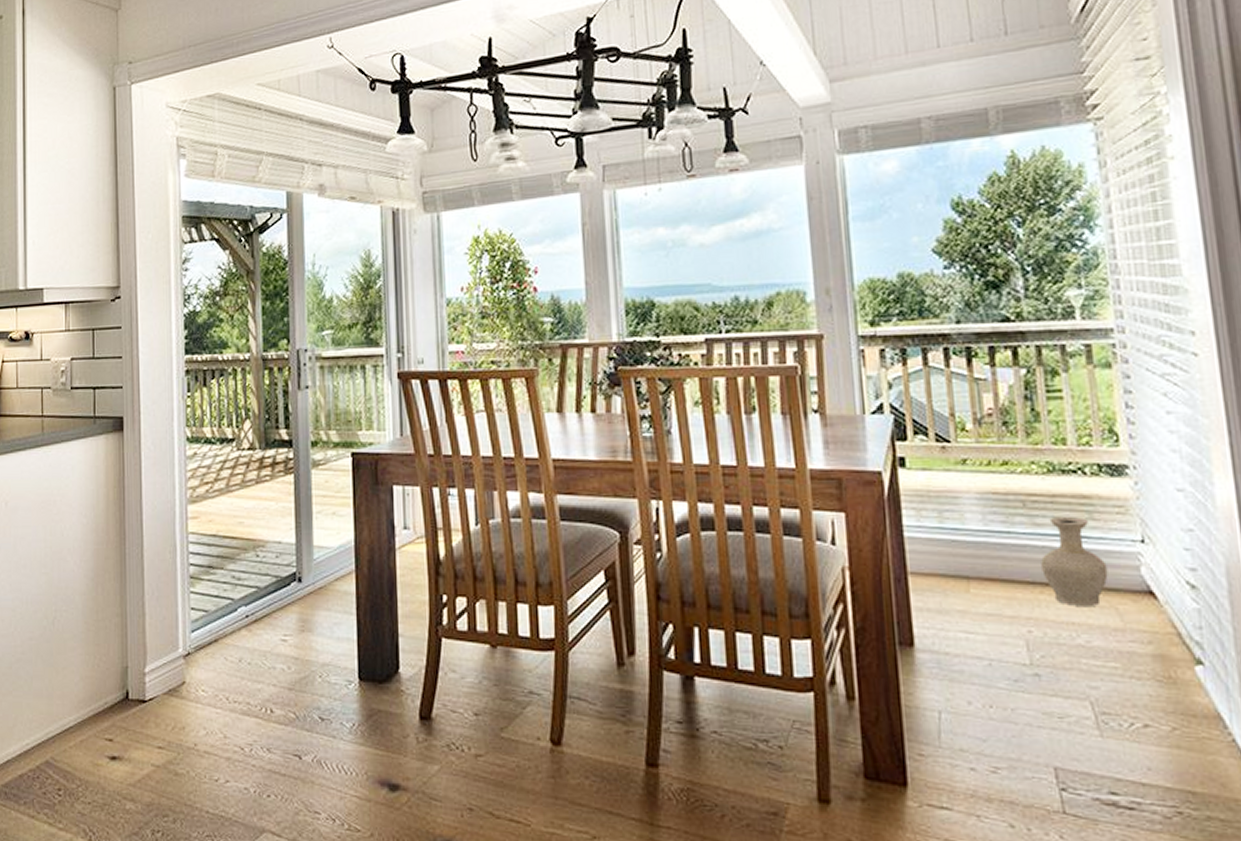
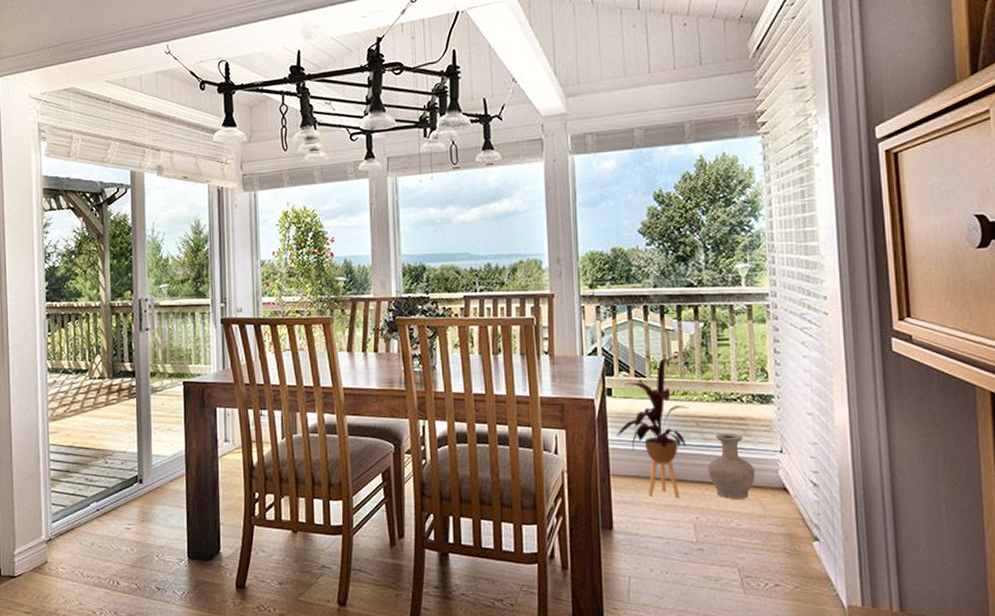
house plant: none [913,417,1012,604] -> present [616,359,689,498]

